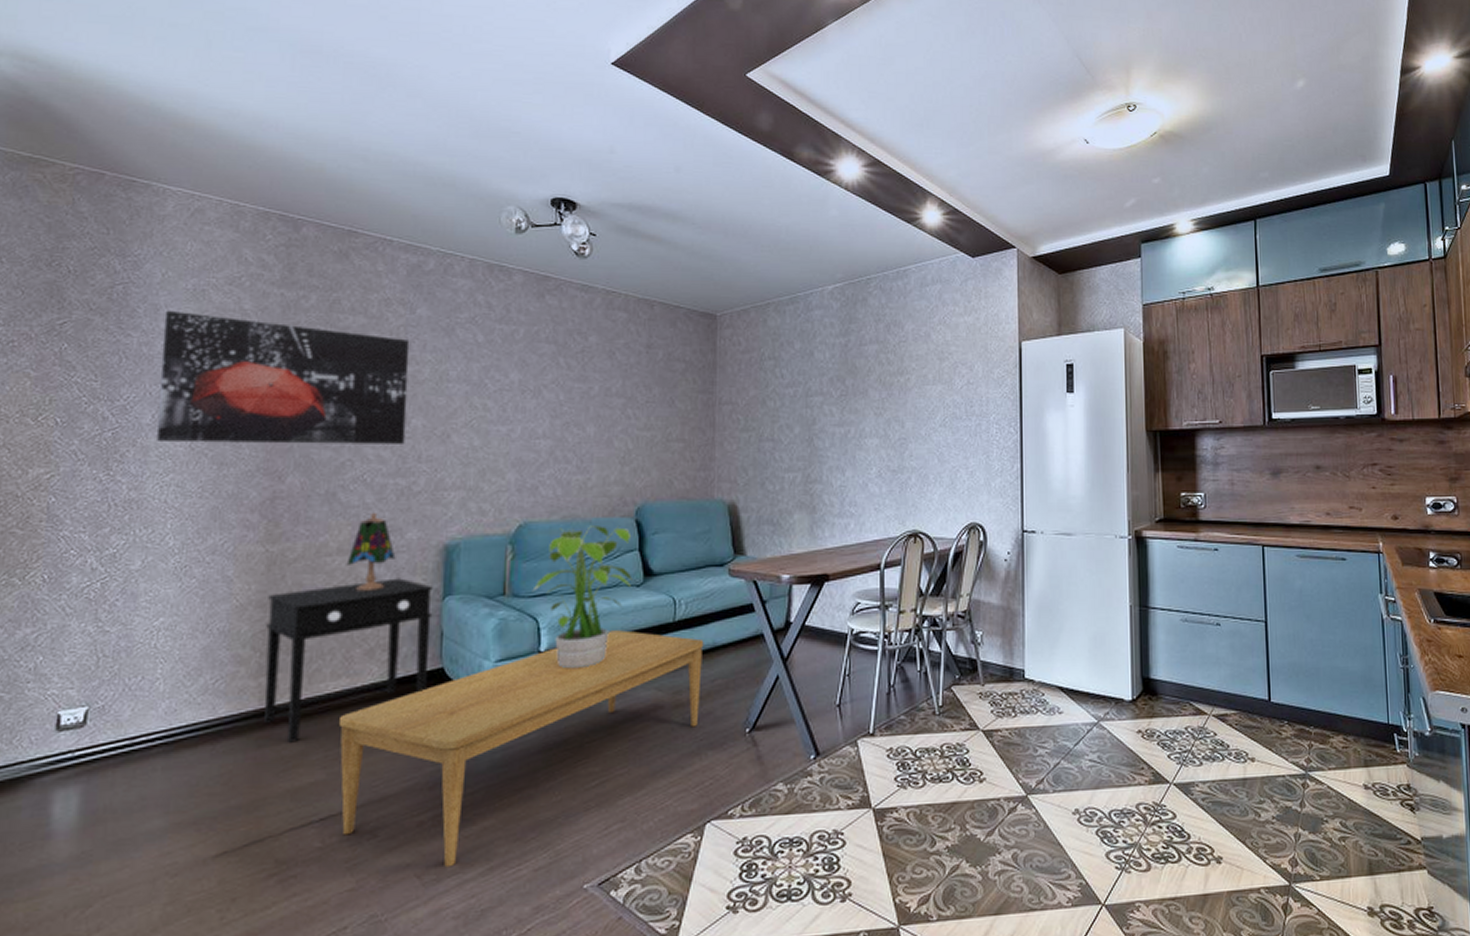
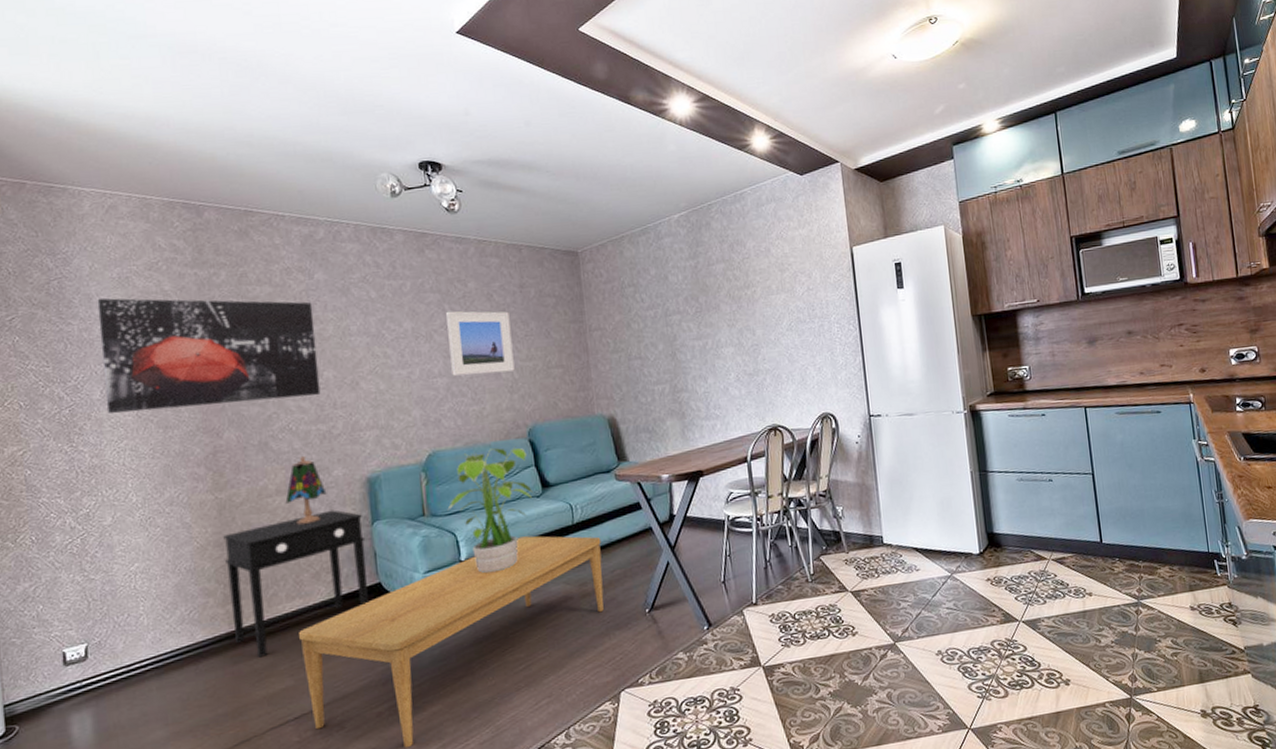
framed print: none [558,366,631,440] -> present [446,311,515,376]

